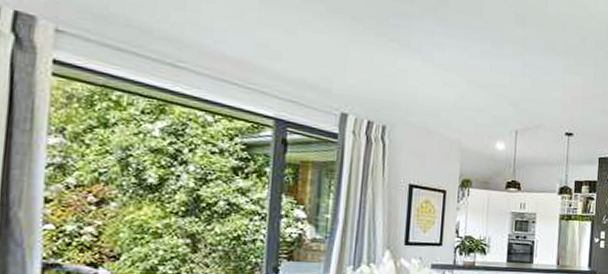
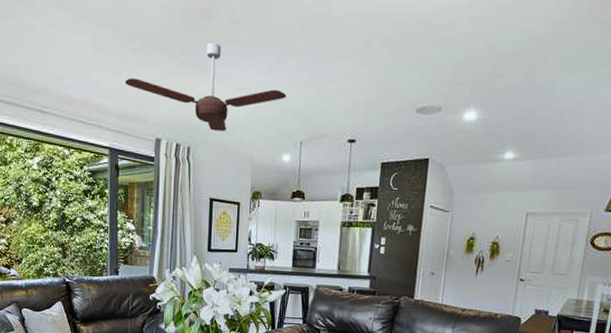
ceiling fan: none [301,18,501,113] -> present [124,42,287,131]

